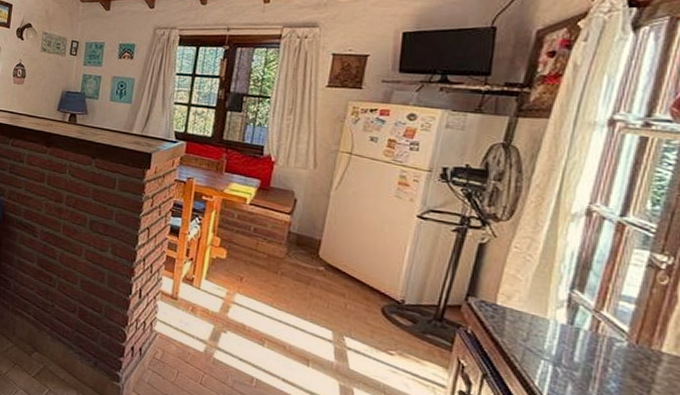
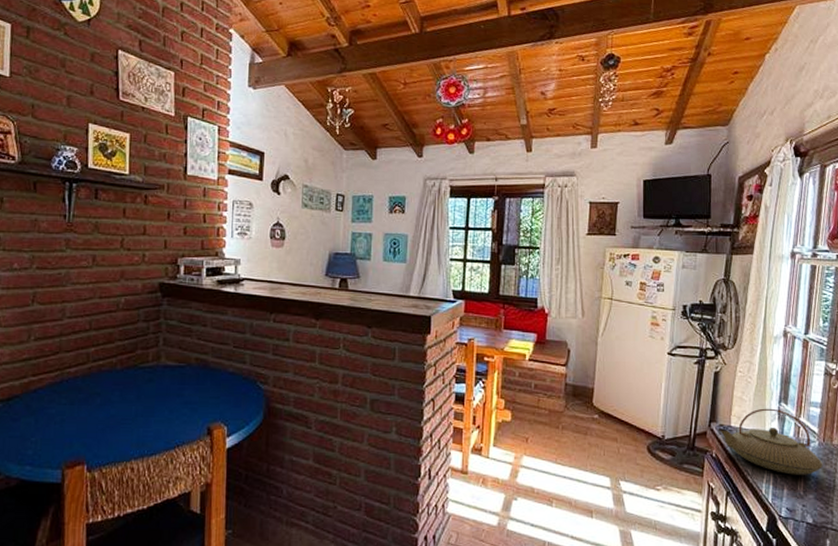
teapot: none [477,291,633,378] -> present [717,408,823,475]

